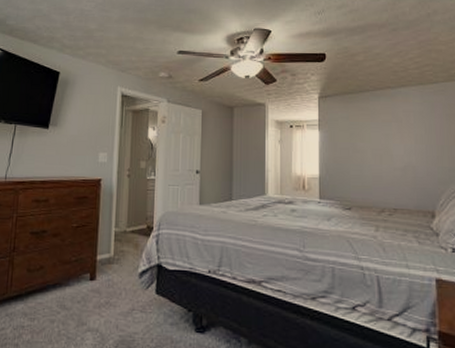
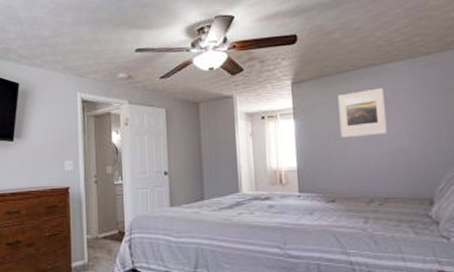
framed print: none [358,108,400,151] -> present [338,87,388,138]

